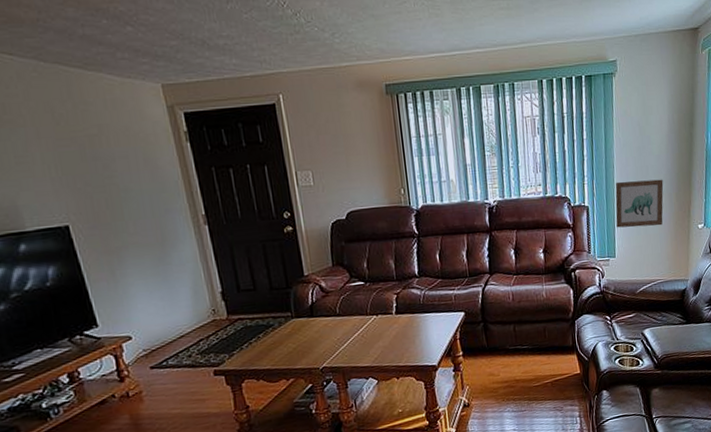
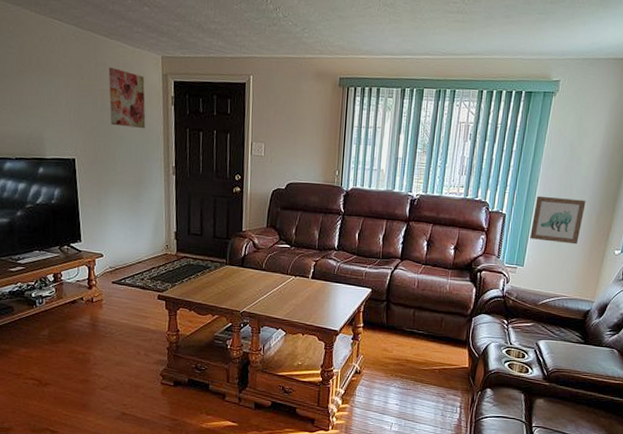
wall art: none [92,105,157,177] -> present [108,67,146,129]

